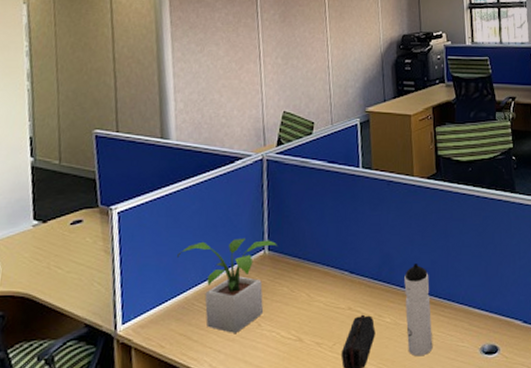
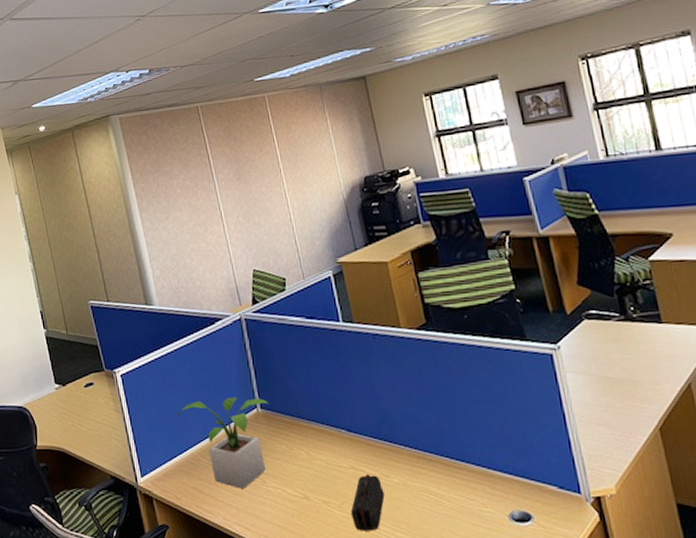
water bottle: present [404,264,433,357] -> none [407,421,452,521]

